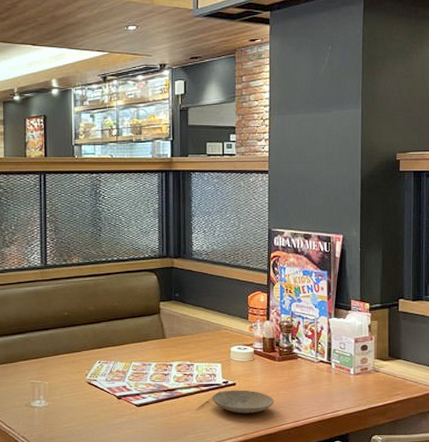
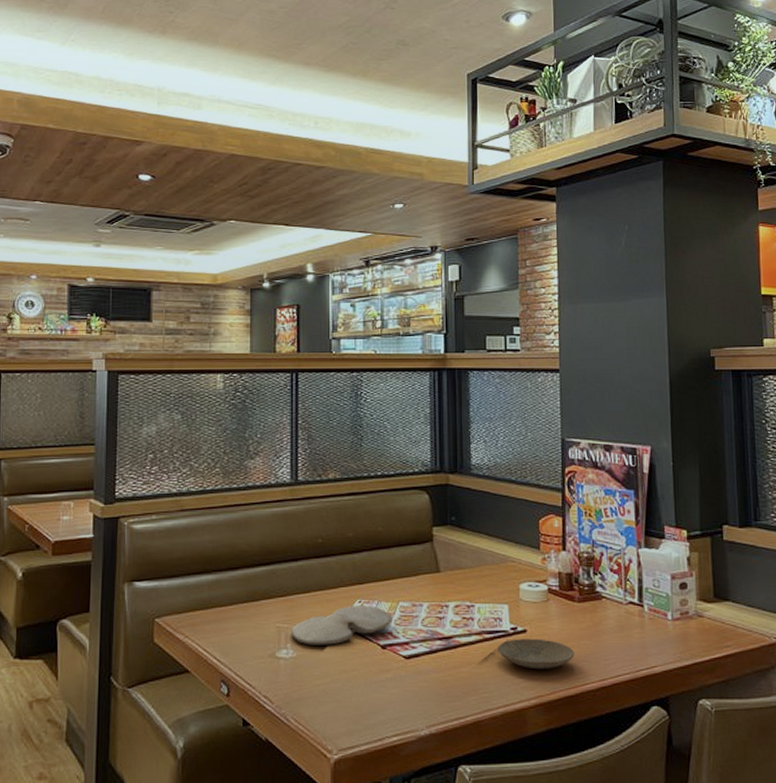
paint palette: none [43,365,126,397] -> present [291,606,392,645]

